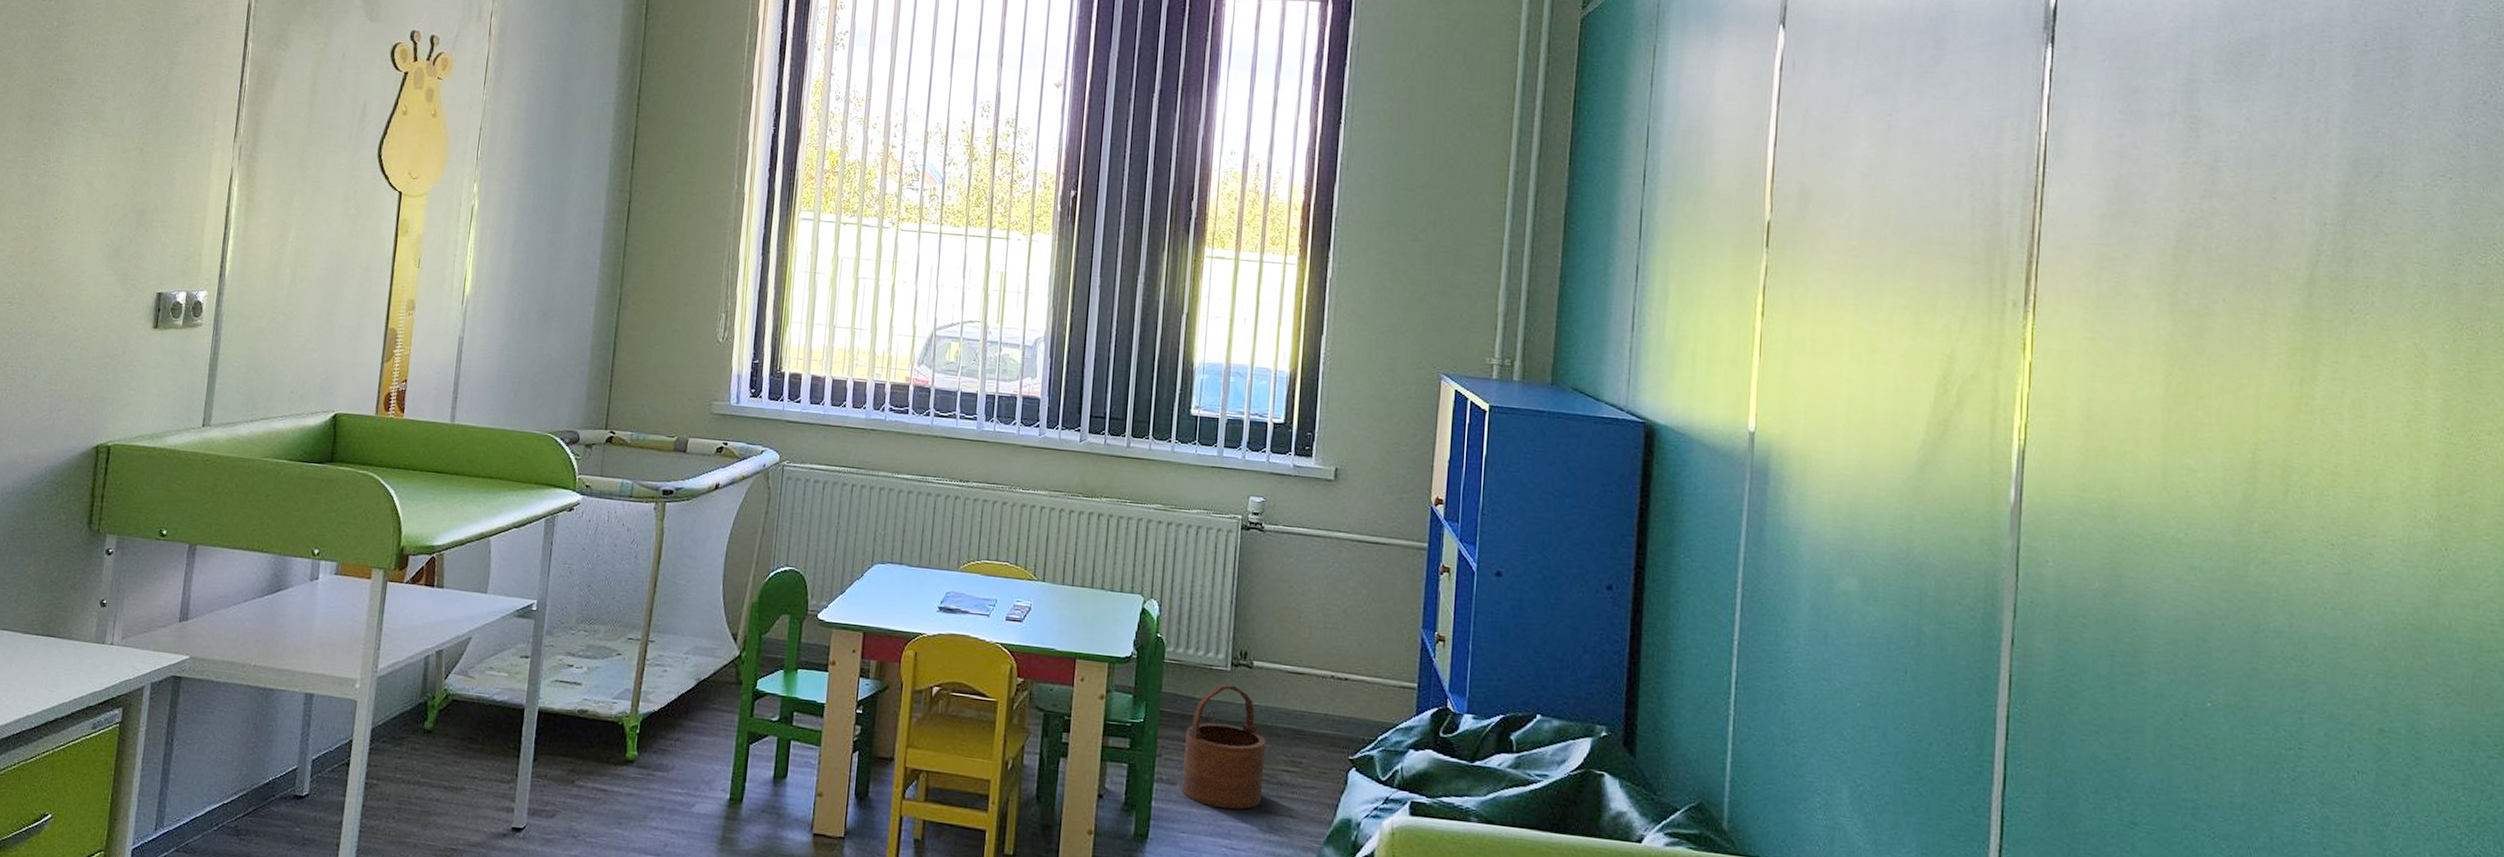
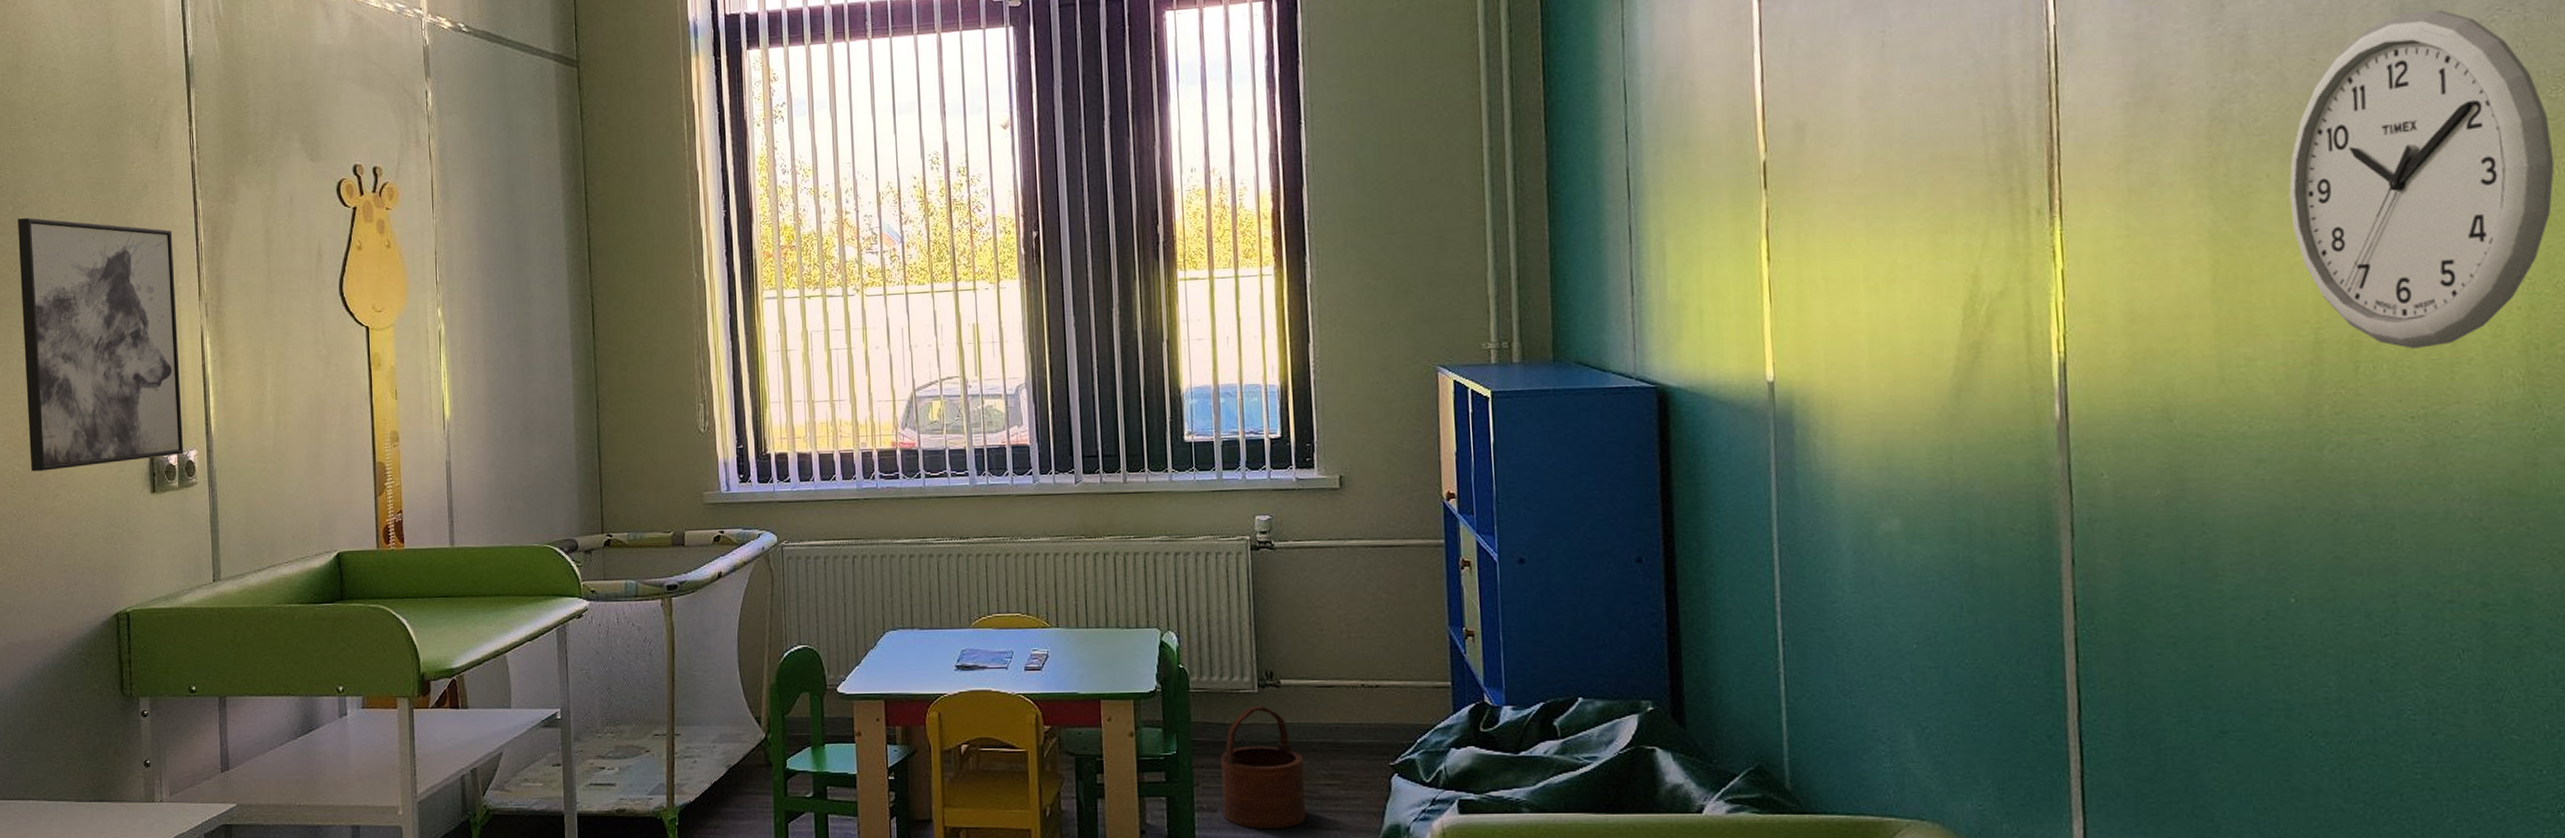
wall art: none [33,35,218,294] -> present [18,218,184,472]
wall clock: none [2241,167,2479,481] -> present [2288,9,2555,349]

